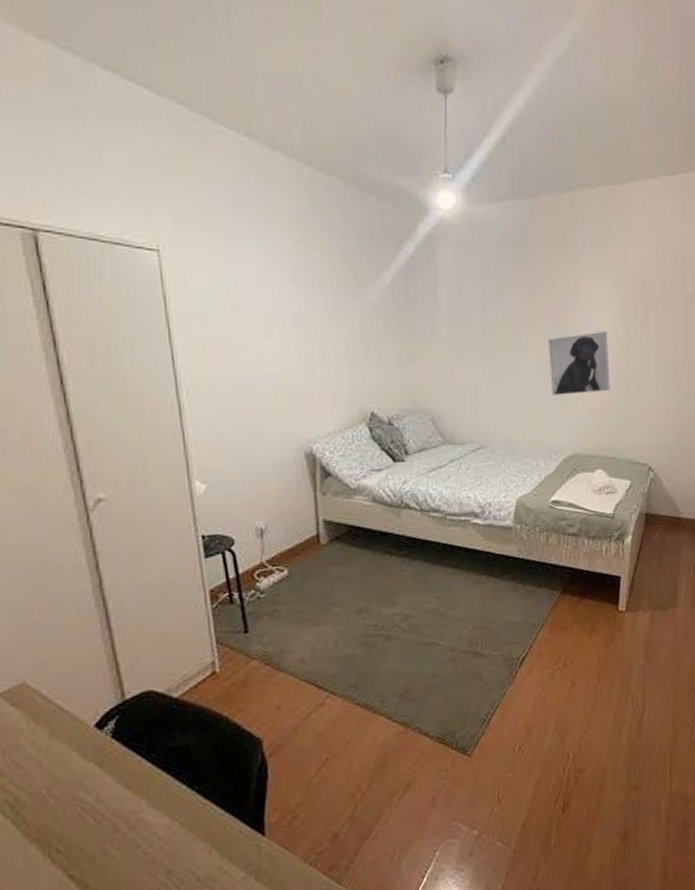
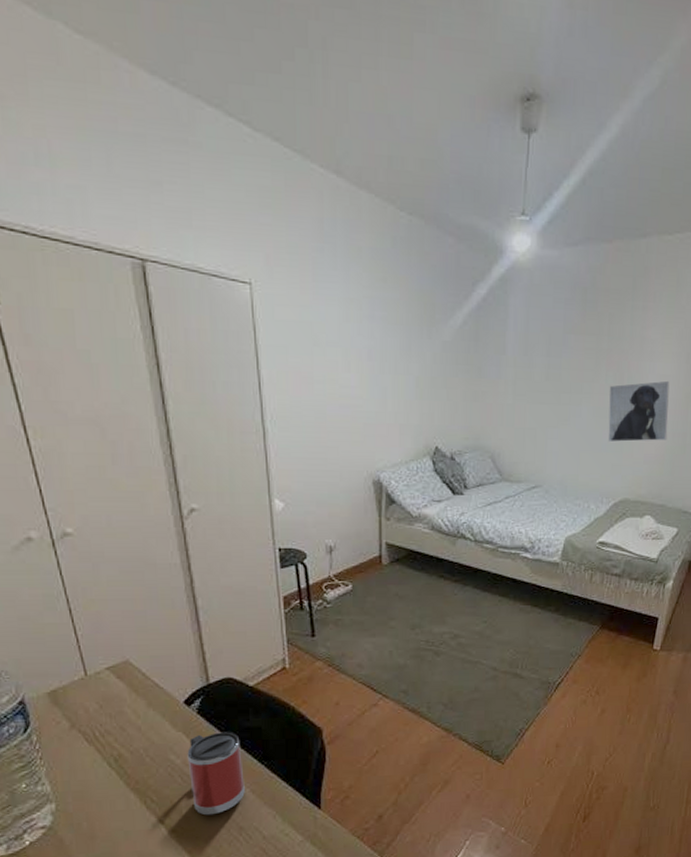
mug: none [100,755,173,861] -> present [187,732,245,815]

